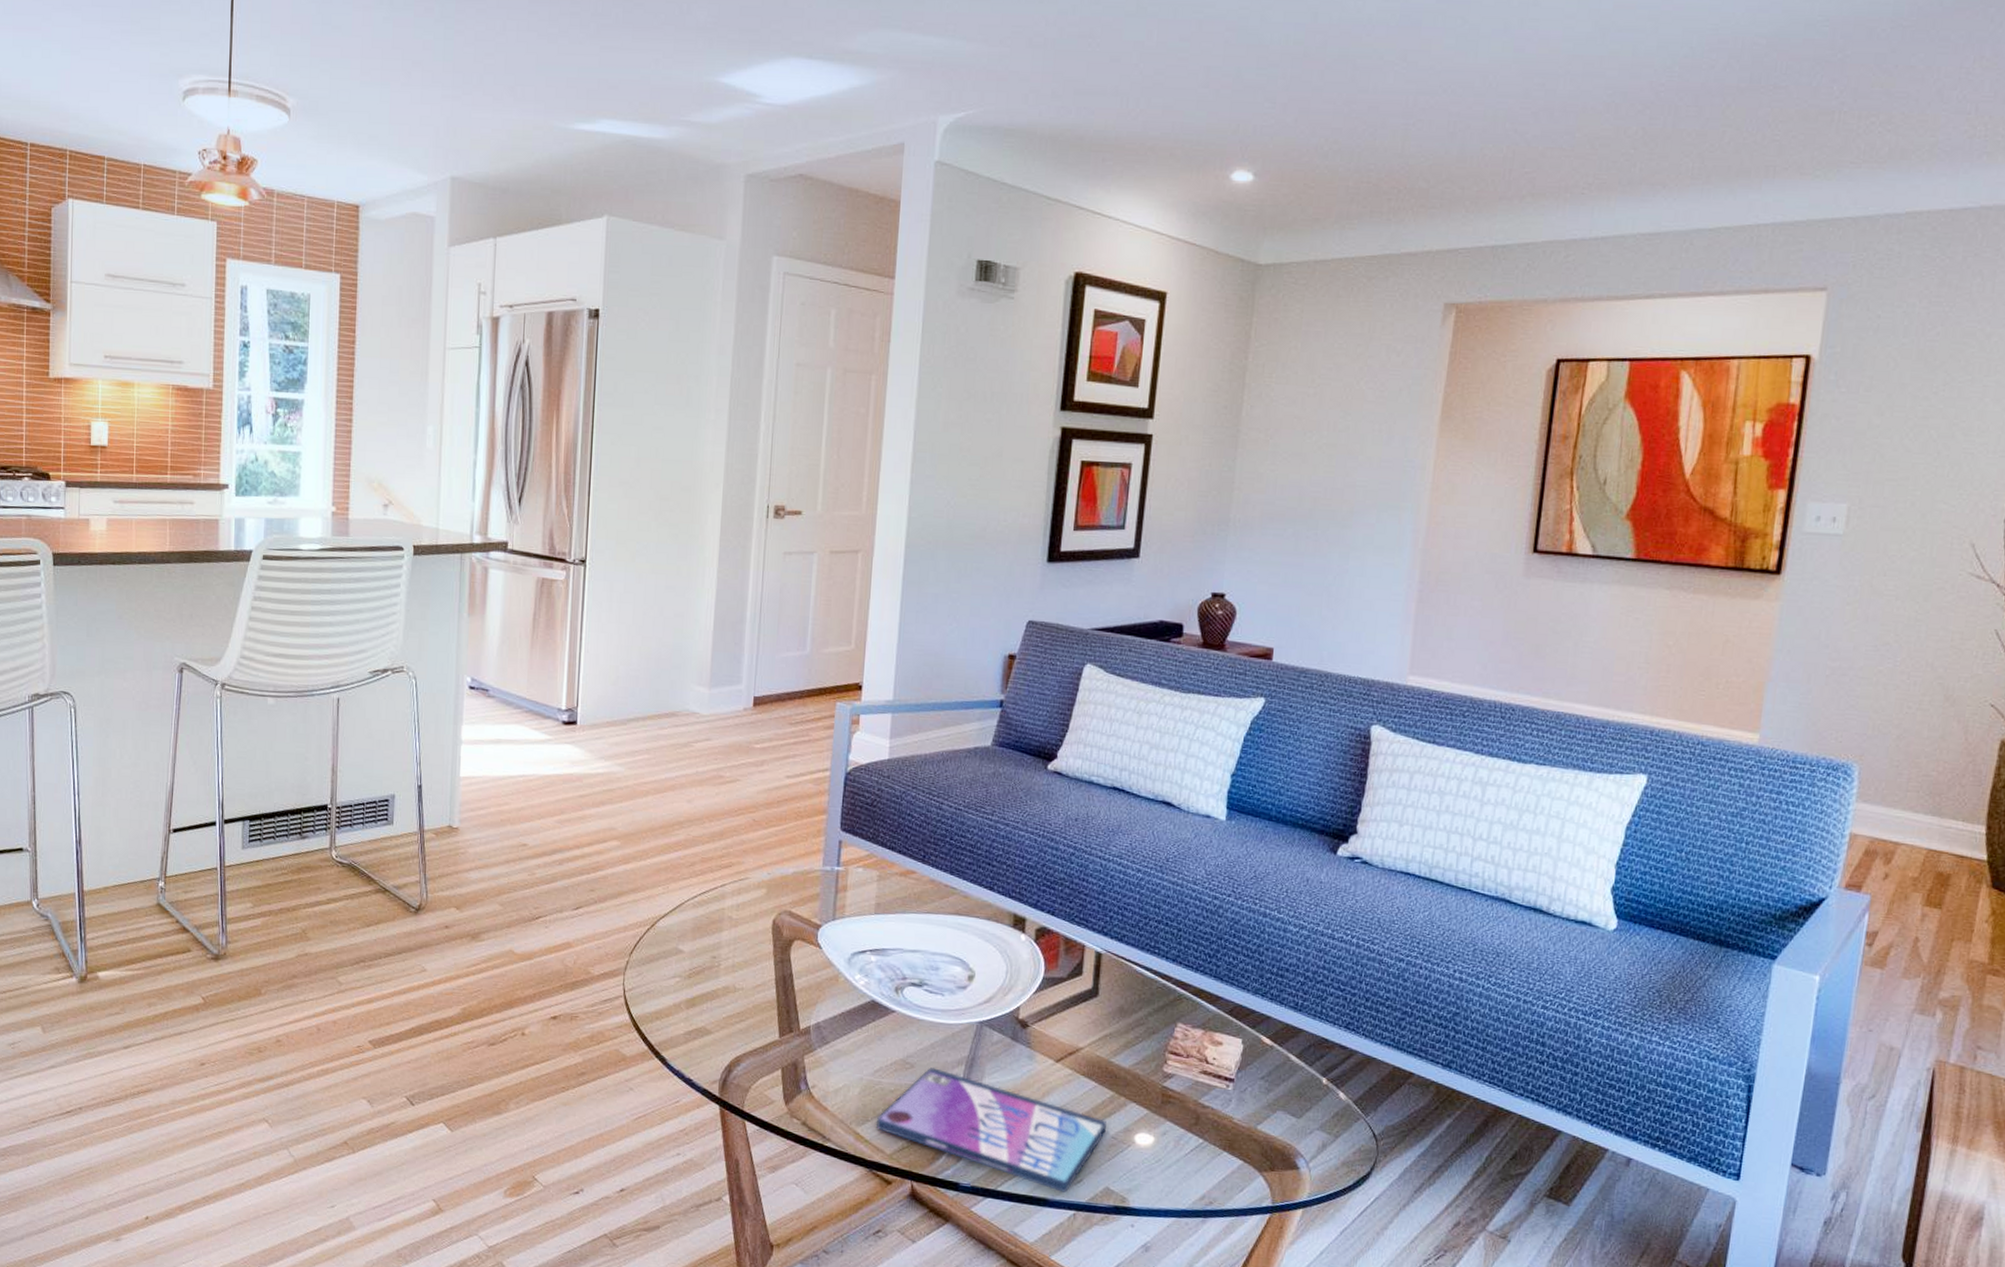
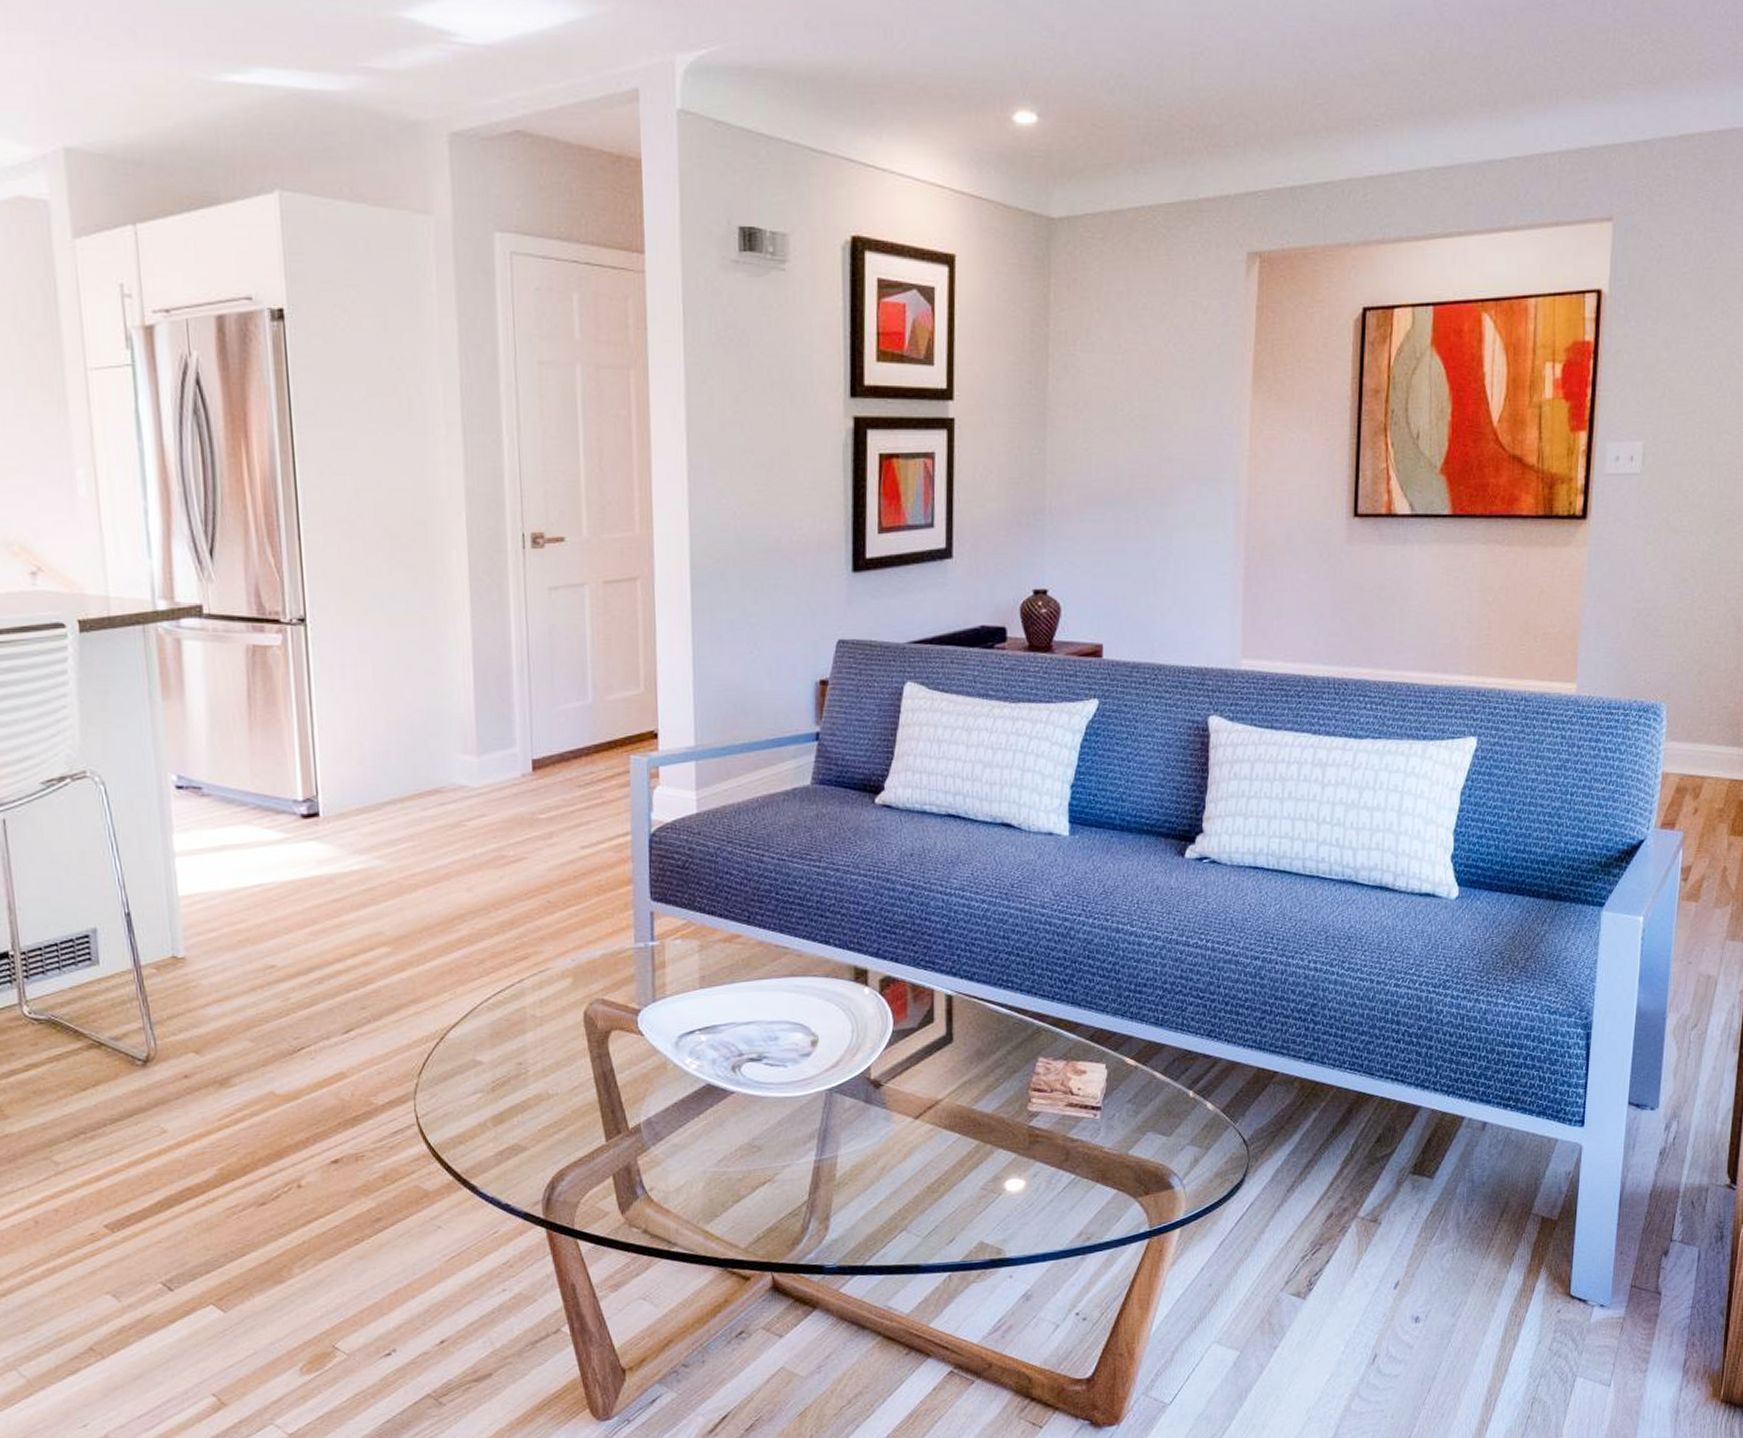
video game case: present [876,1067,1106,1193] -> none [726,1146,974,1255]

